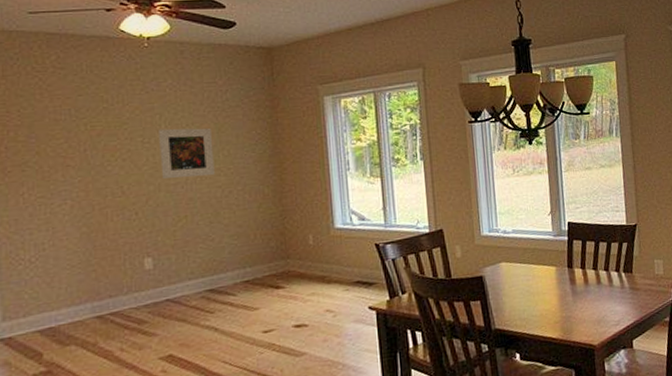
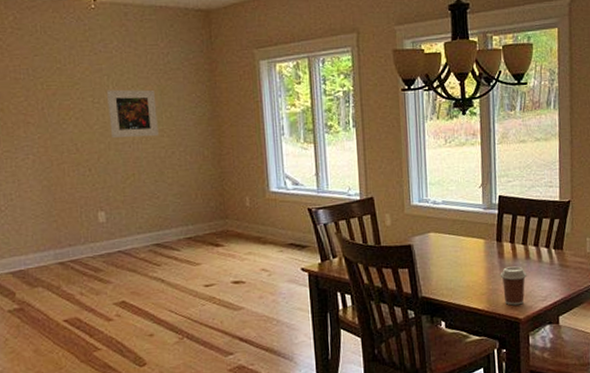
coffee cup: none [572,292,599,332] -> present [500,266,527,306]

